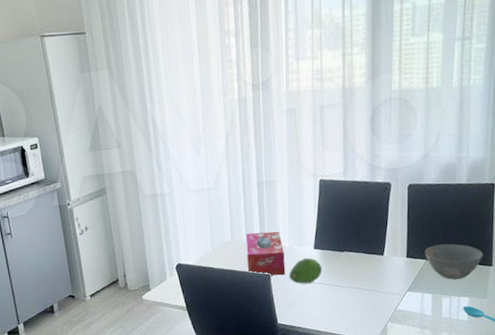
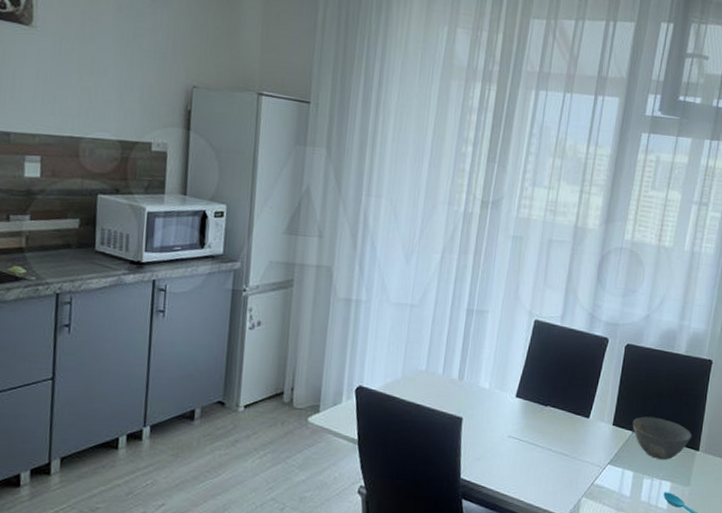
tissue box: present [246,231,286,276] -> none [439,365,483,422]
fruit: present [288,257,323,284] -> none [482,405,522,436]

